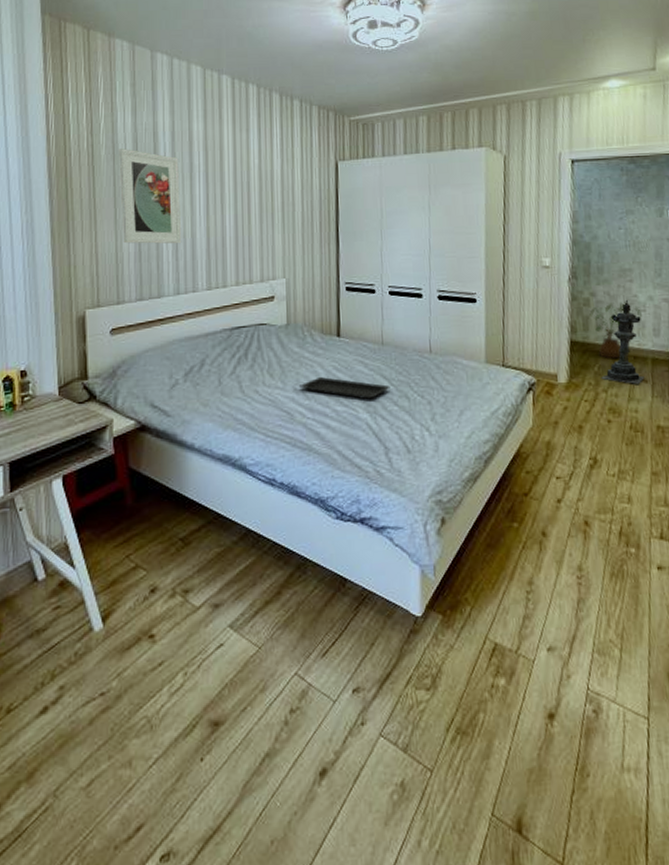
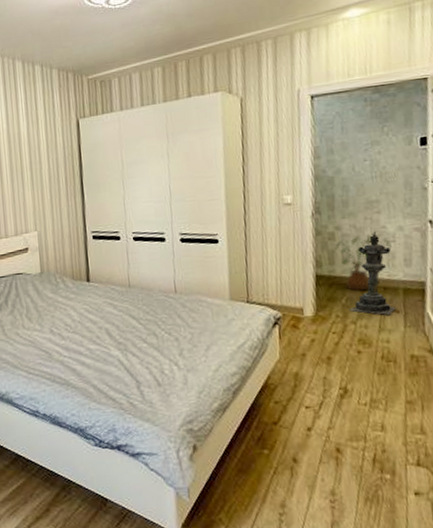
serving tray: present [299,377,390,400] -> none [55,319,139,339]

